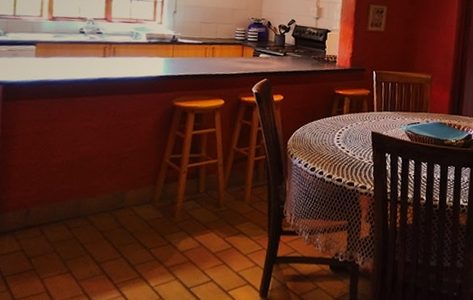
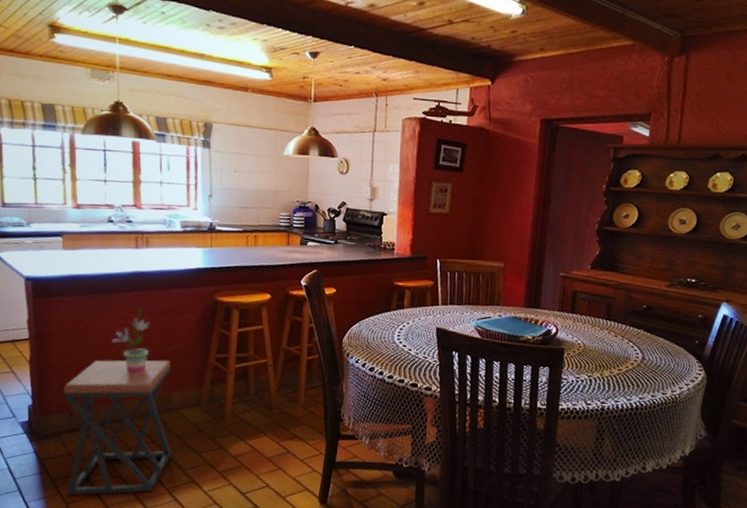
stool: none [16,159,128,292] -> present [64,360,171,496]
potted plant: none [74,112,112,172] -> present [112,309,151,373]

